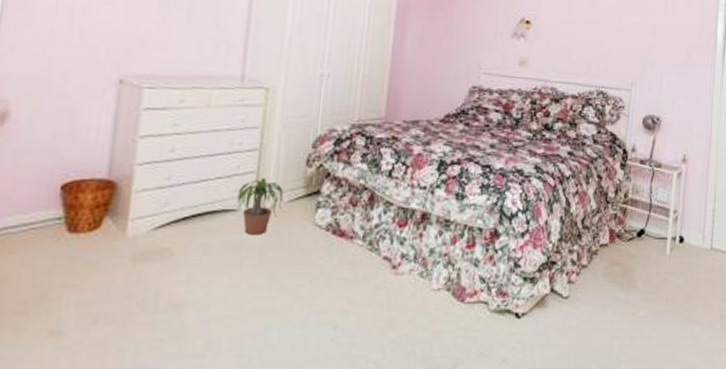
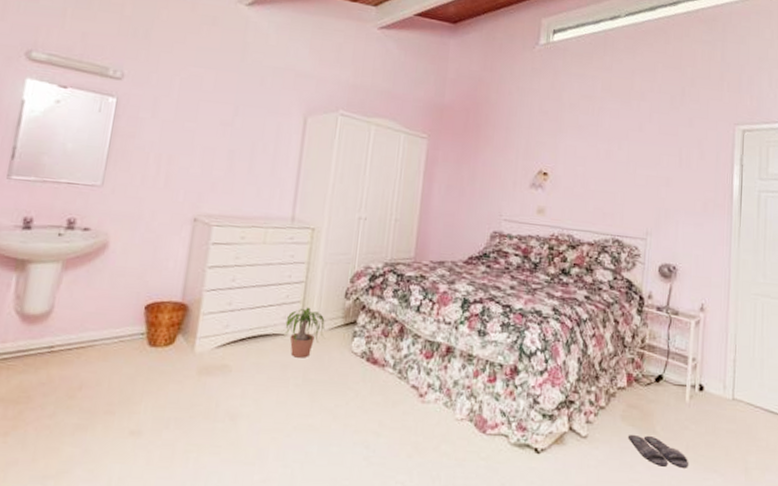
slippers: none [610,292,667,321] -> present [629,435,688,468]

